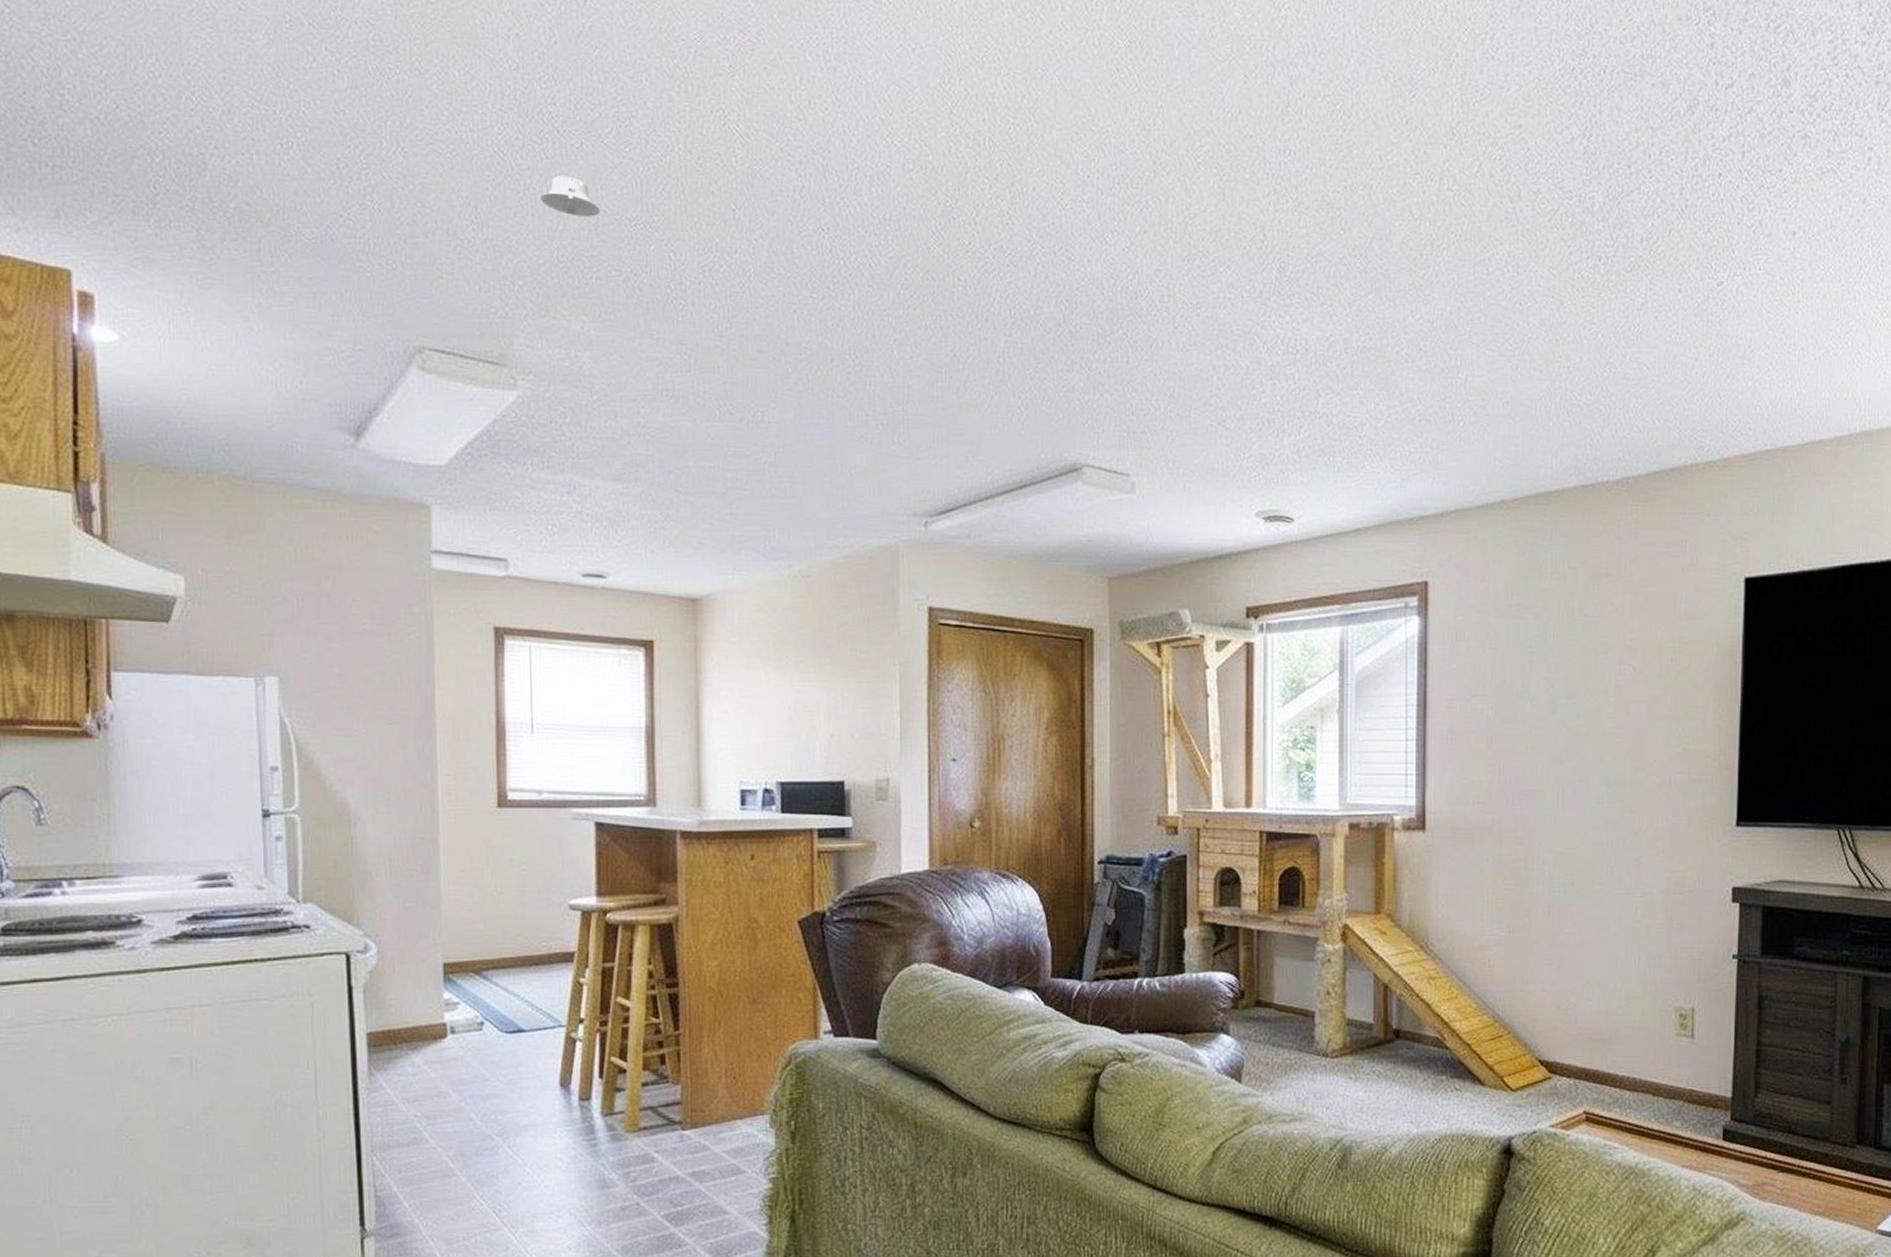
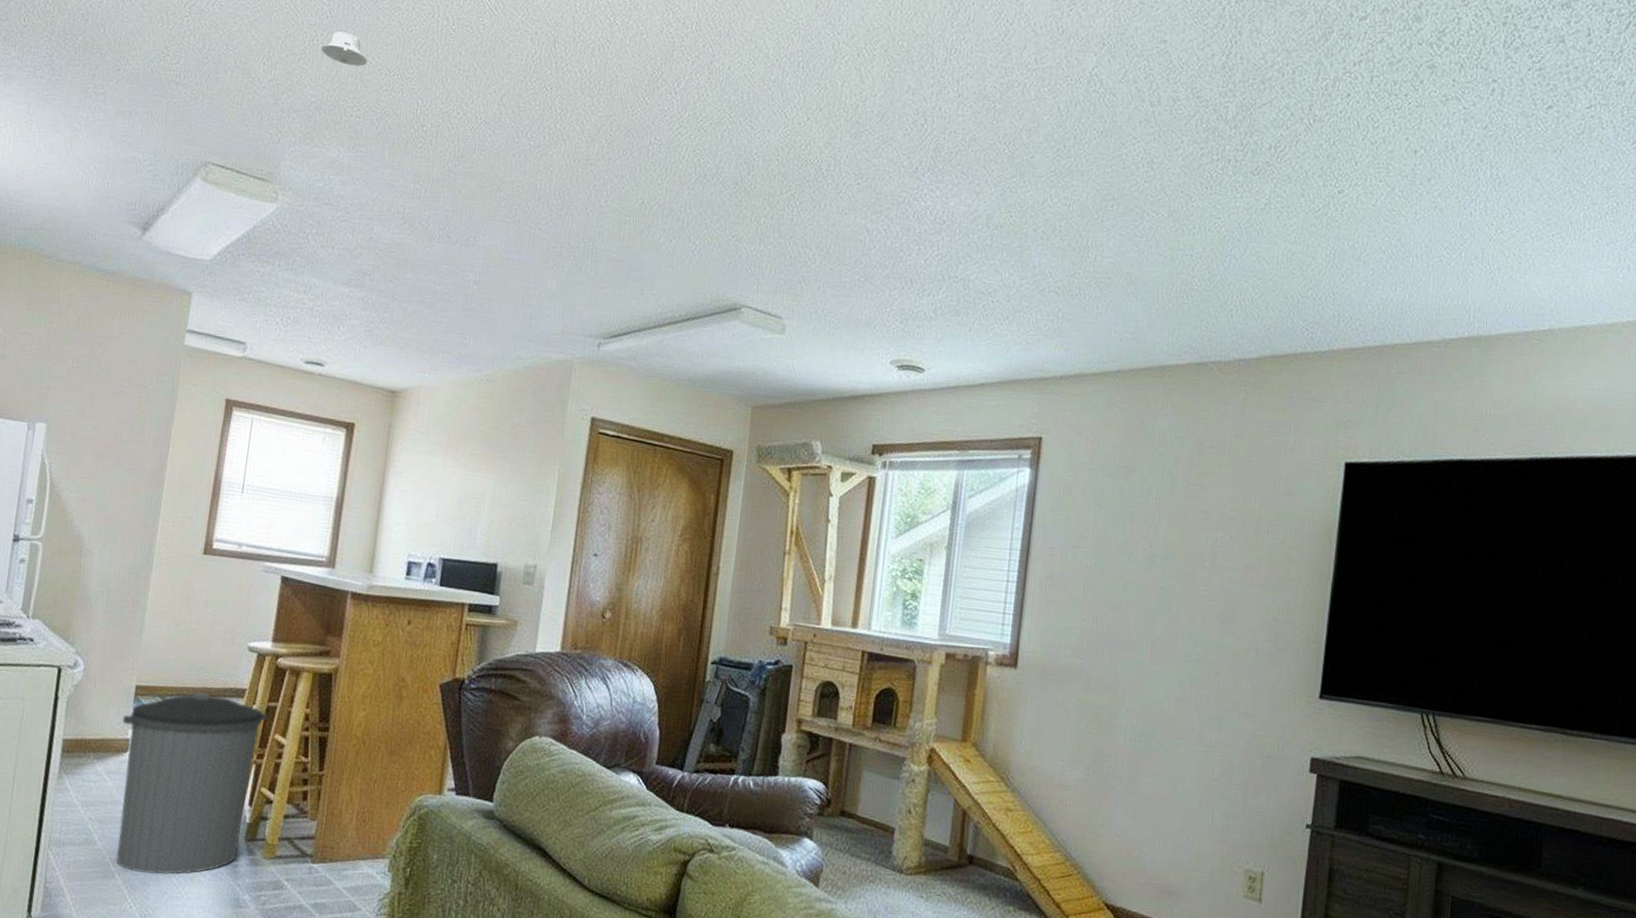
trash can: none [435,962,604,1167] -> present [116,692,267,875]

